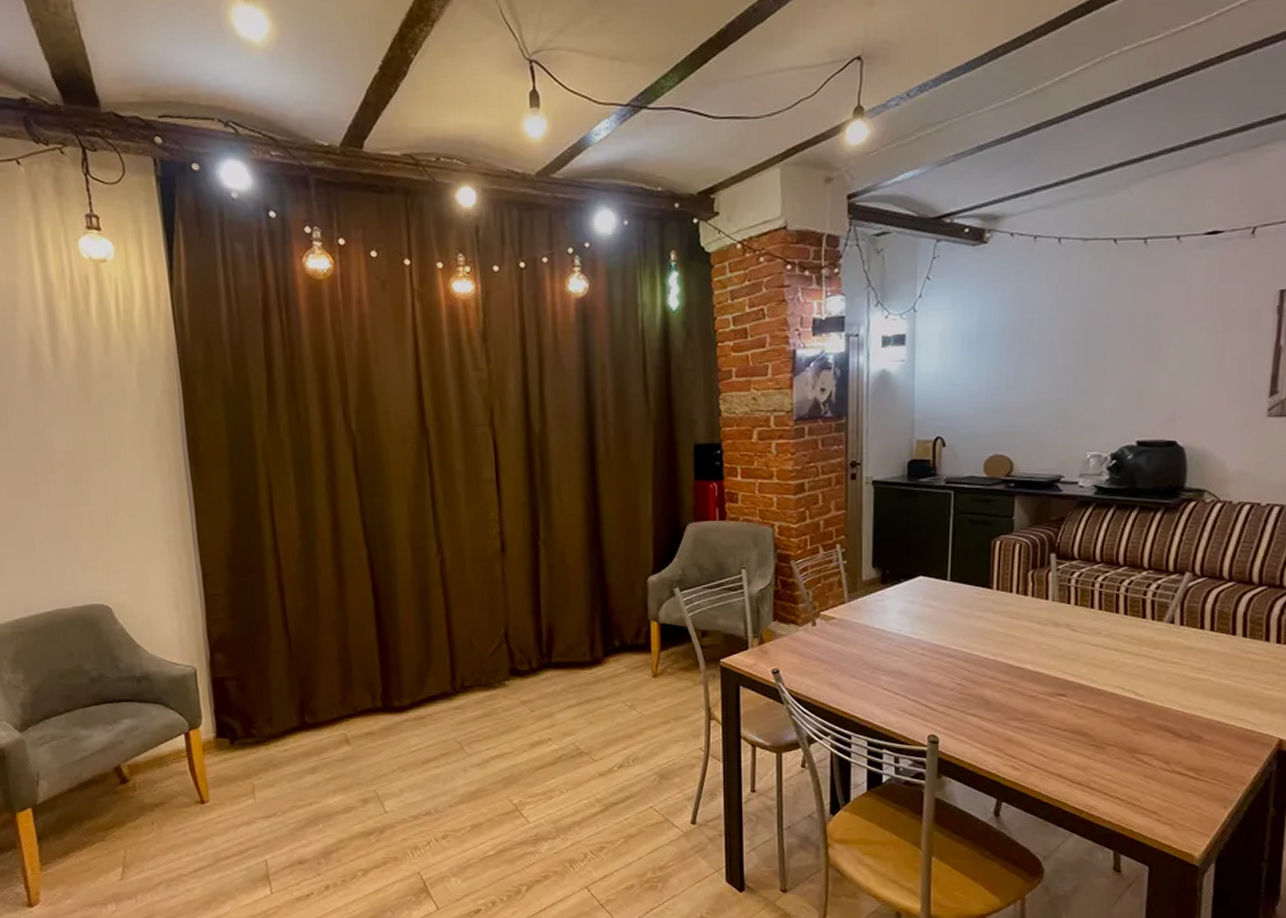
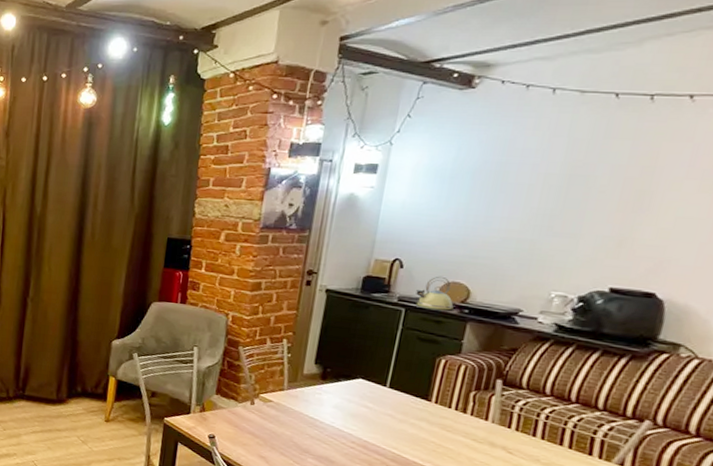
kettle: none [962,450,1000,489] -> present [415,276,454,312]

